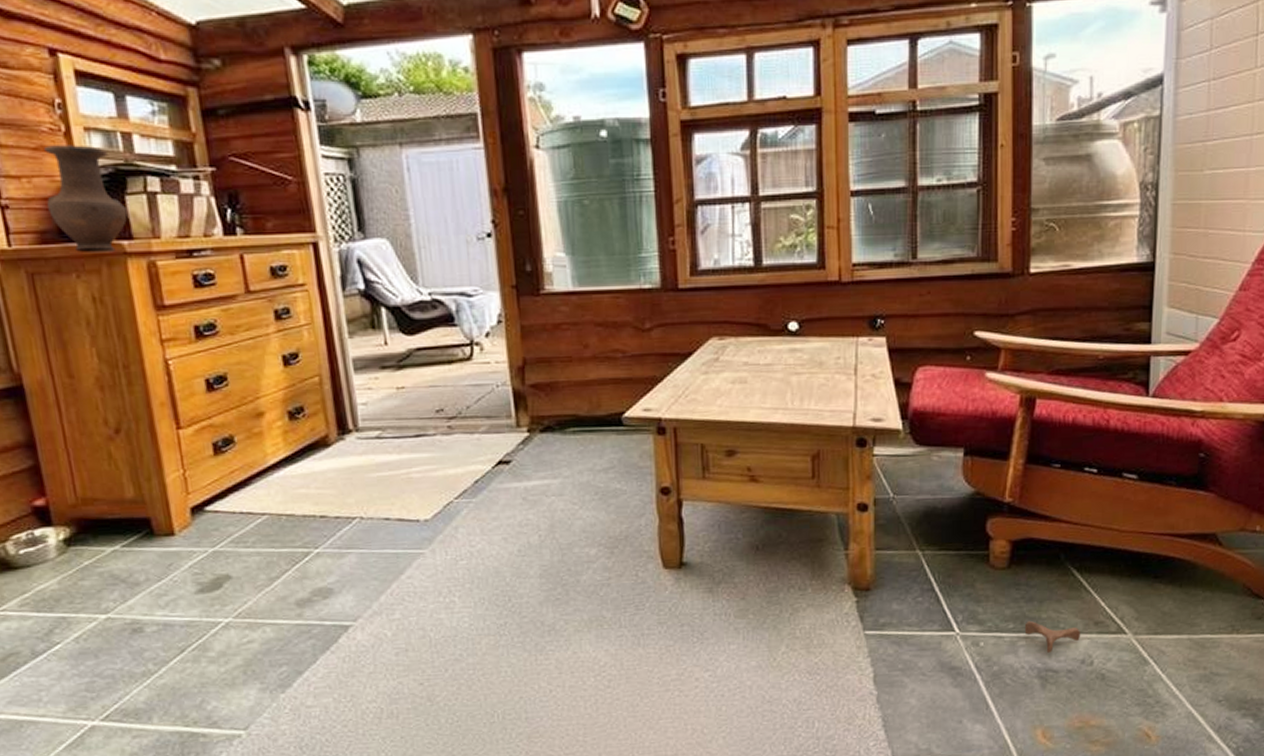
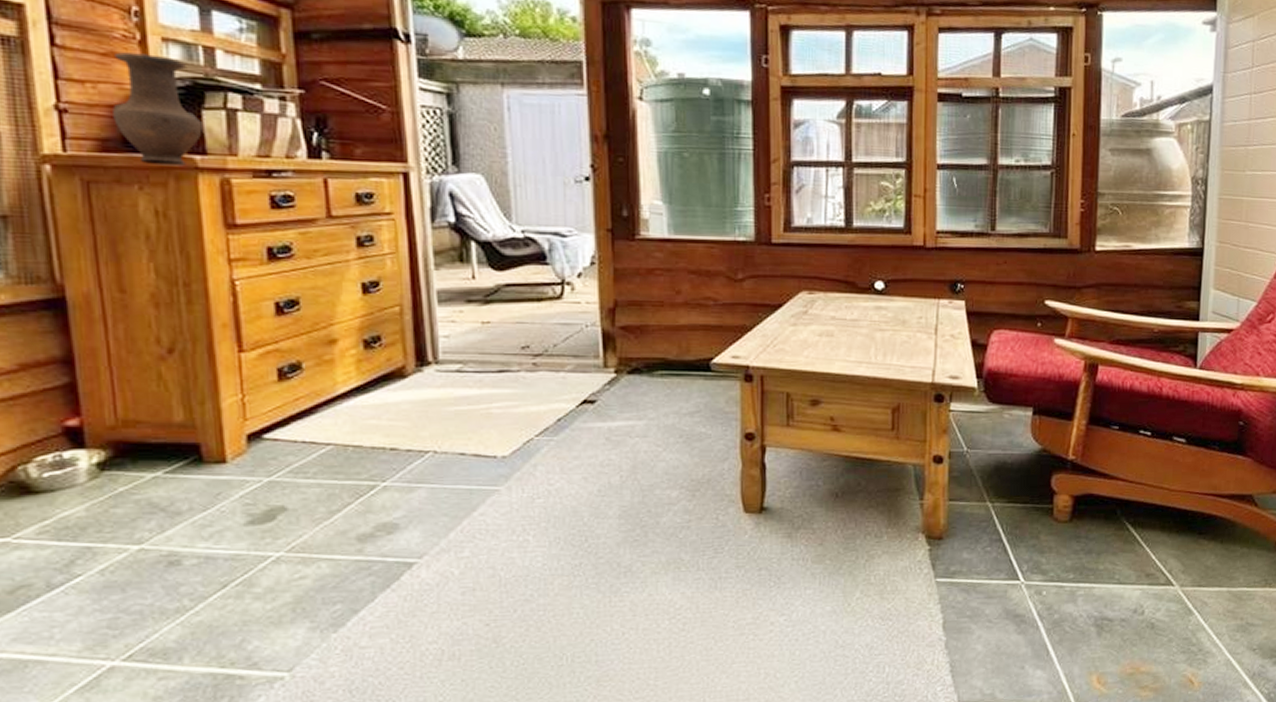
dog toy: present [1024,620,1081,653] -> none [1083,571,1134,602]

